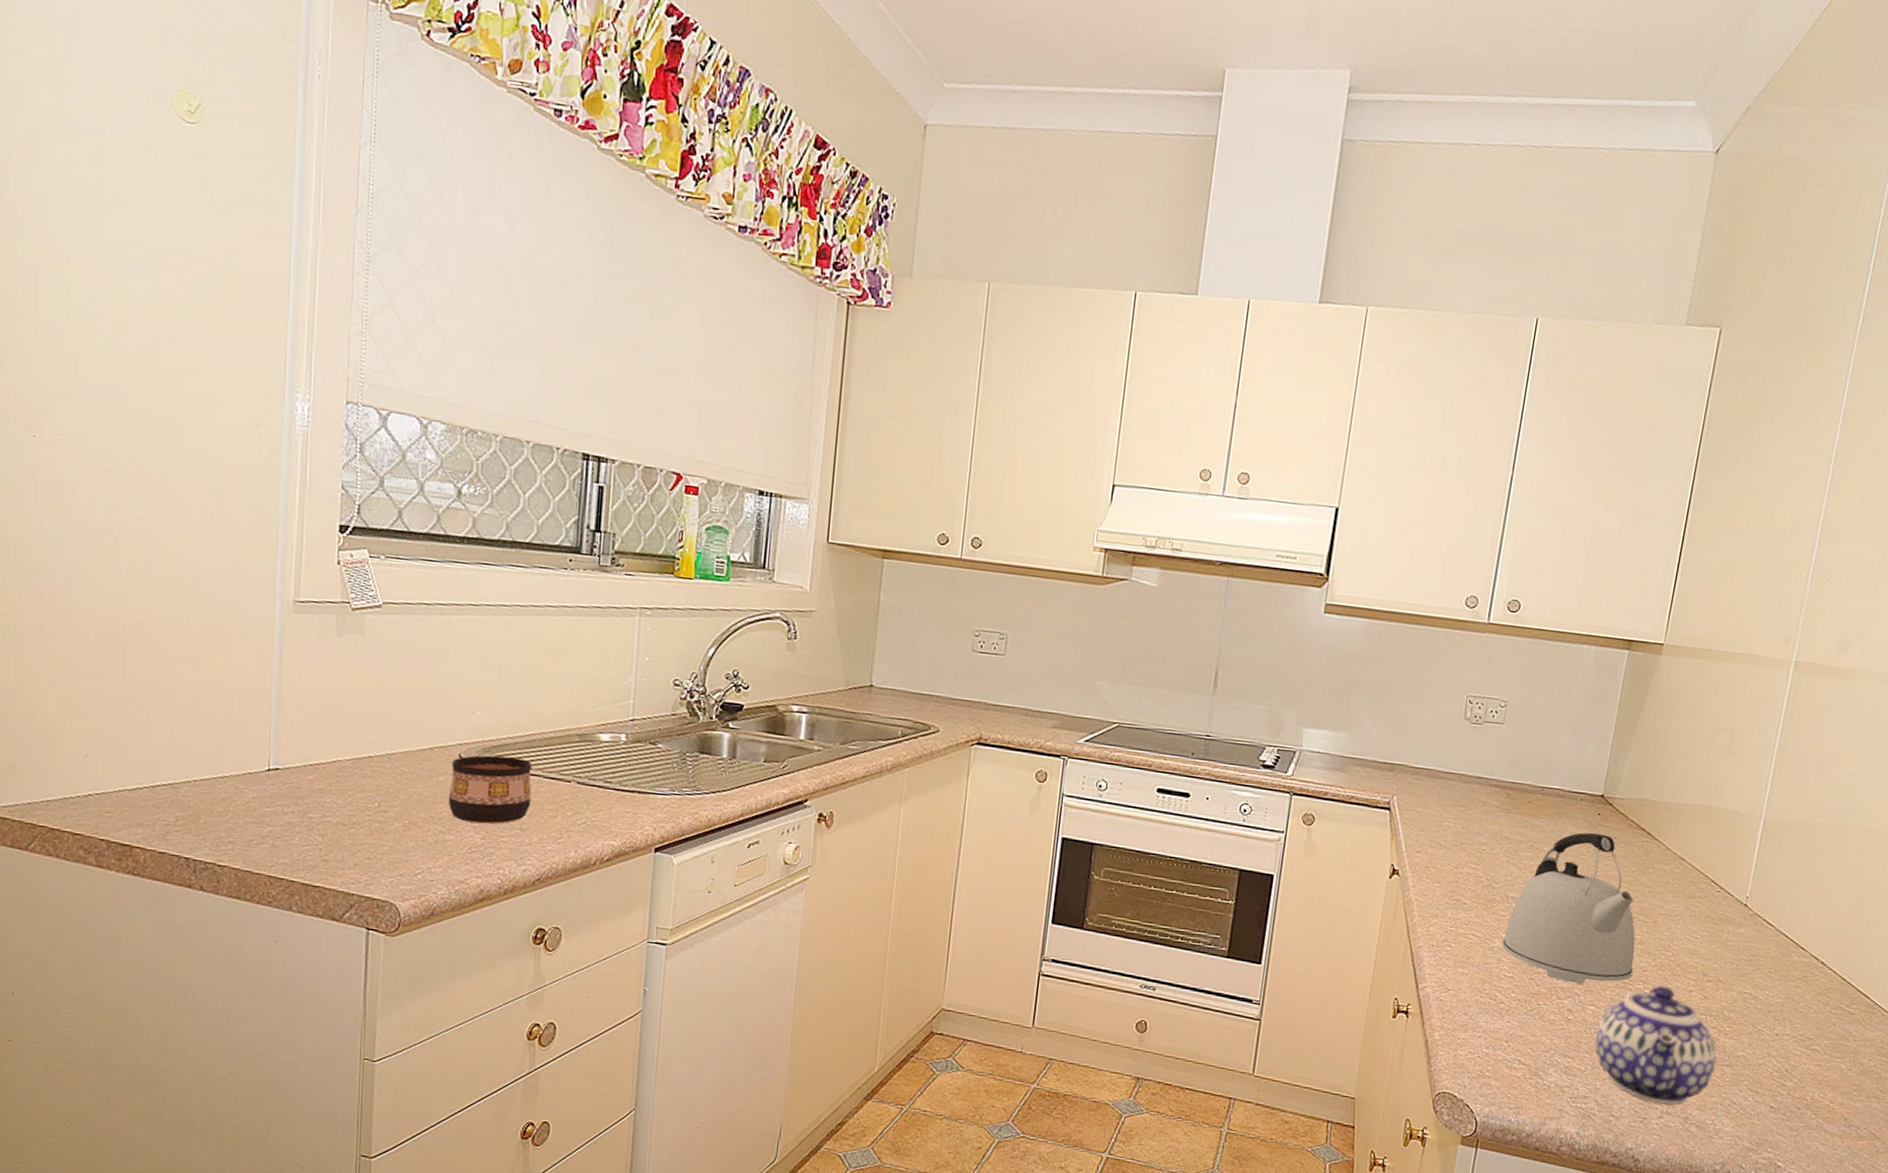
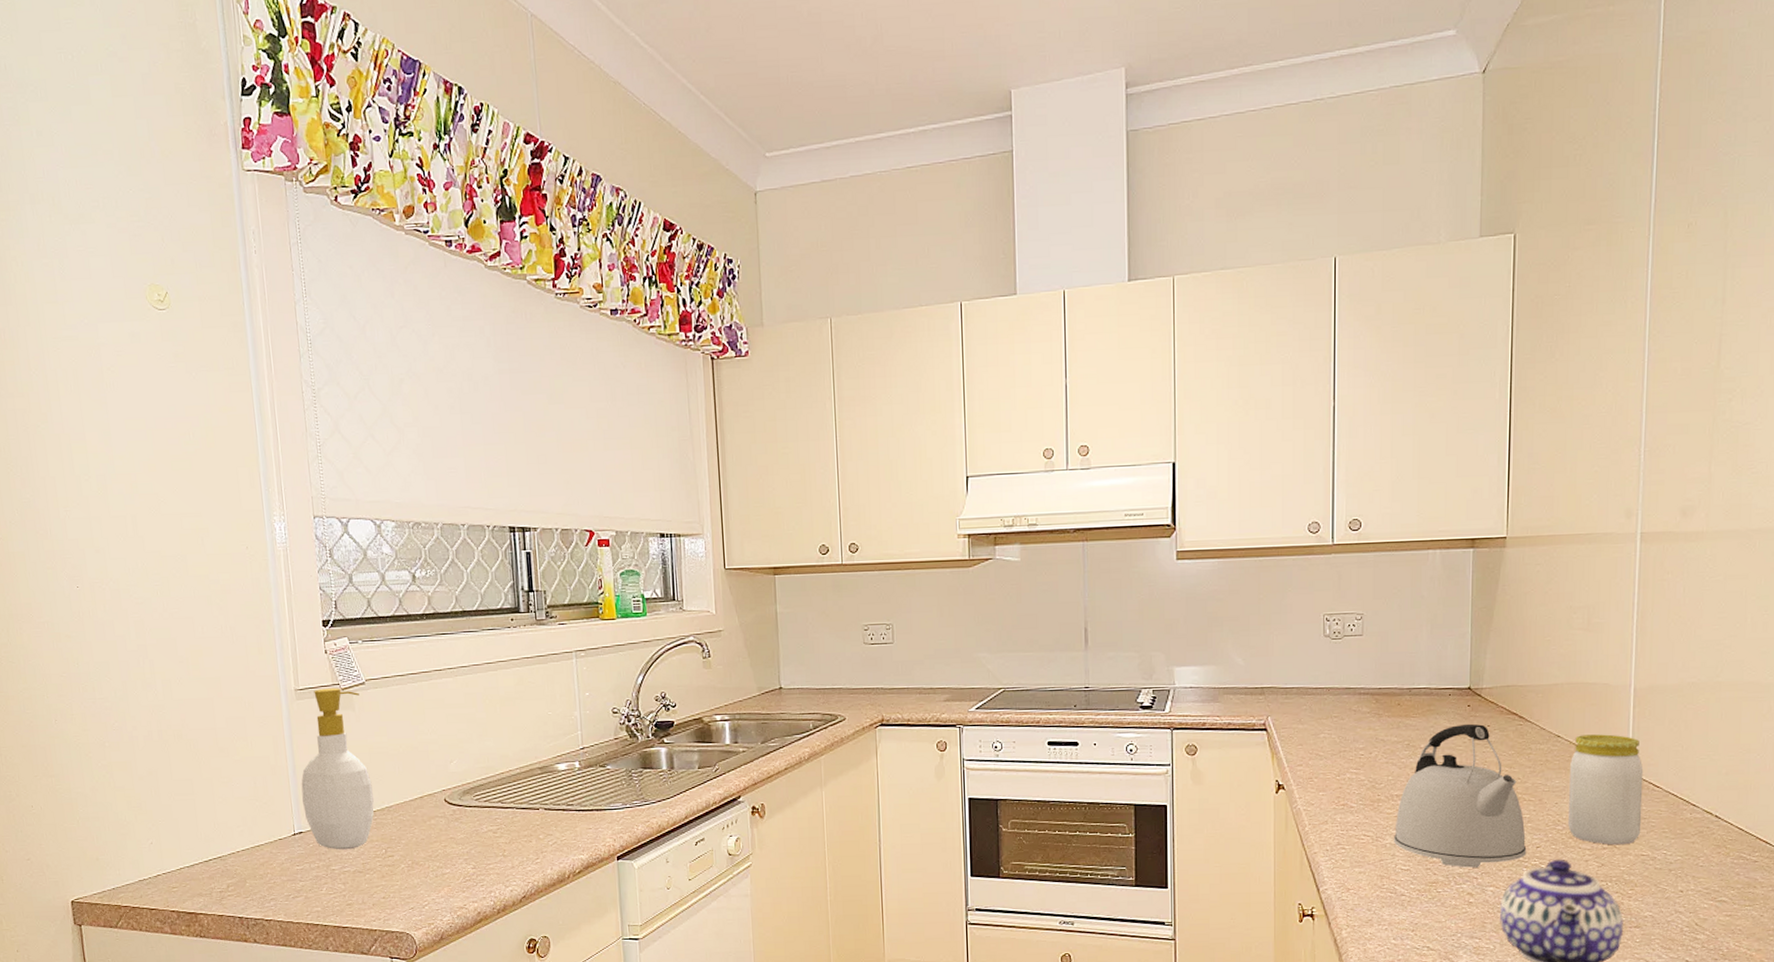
soap bottle: none [284,604,373,797] -> present [301,688,374,850]
cup: present [448,755,533,825] -> none [439,795,509,856]
jar: none [1677,861,1761,980] -> present [1567,734,1644,845]

